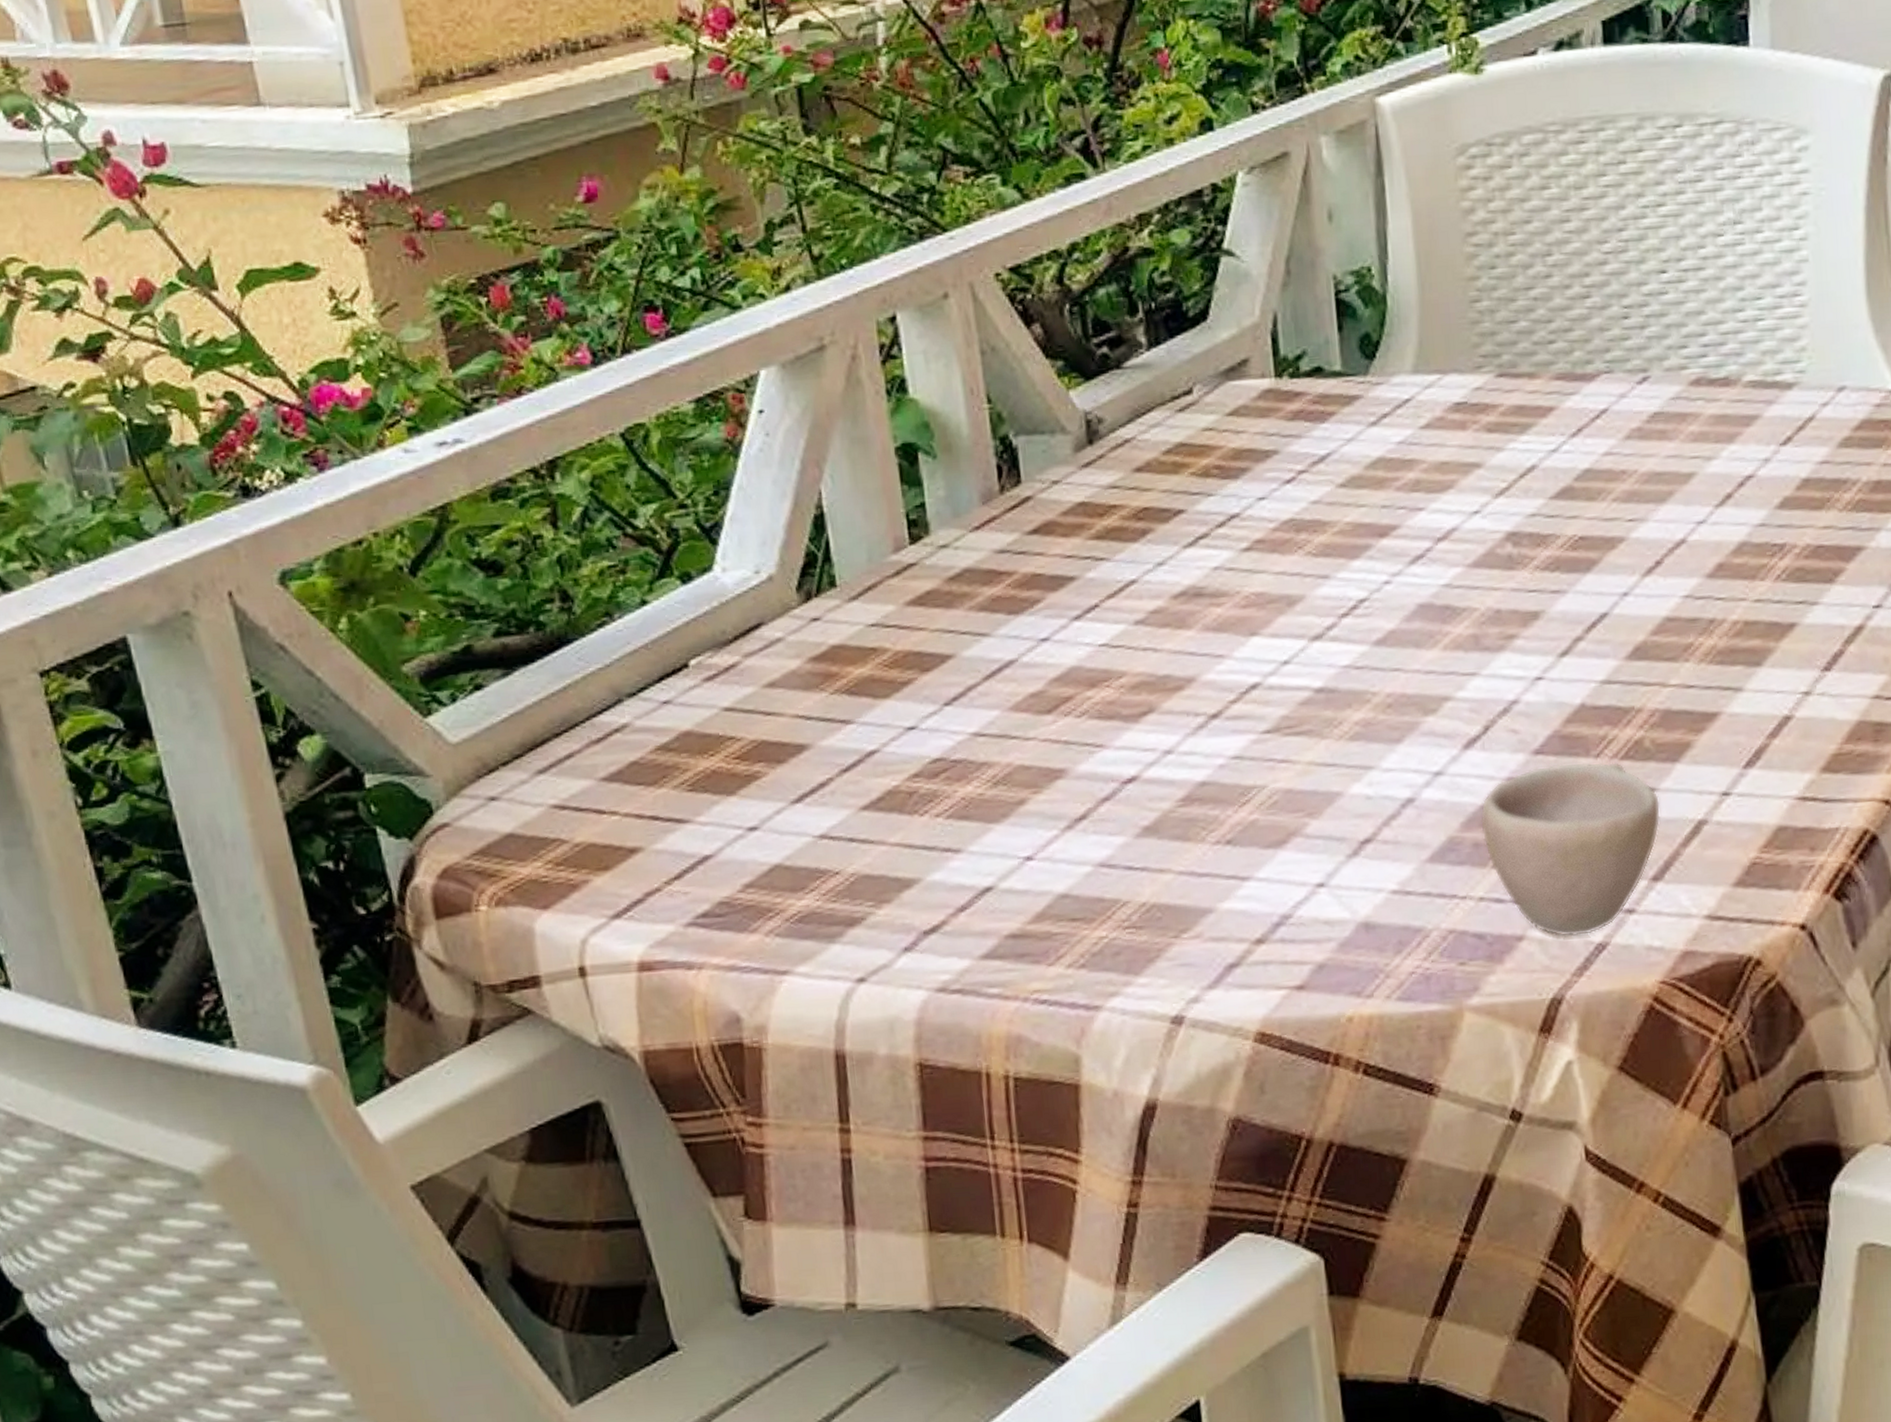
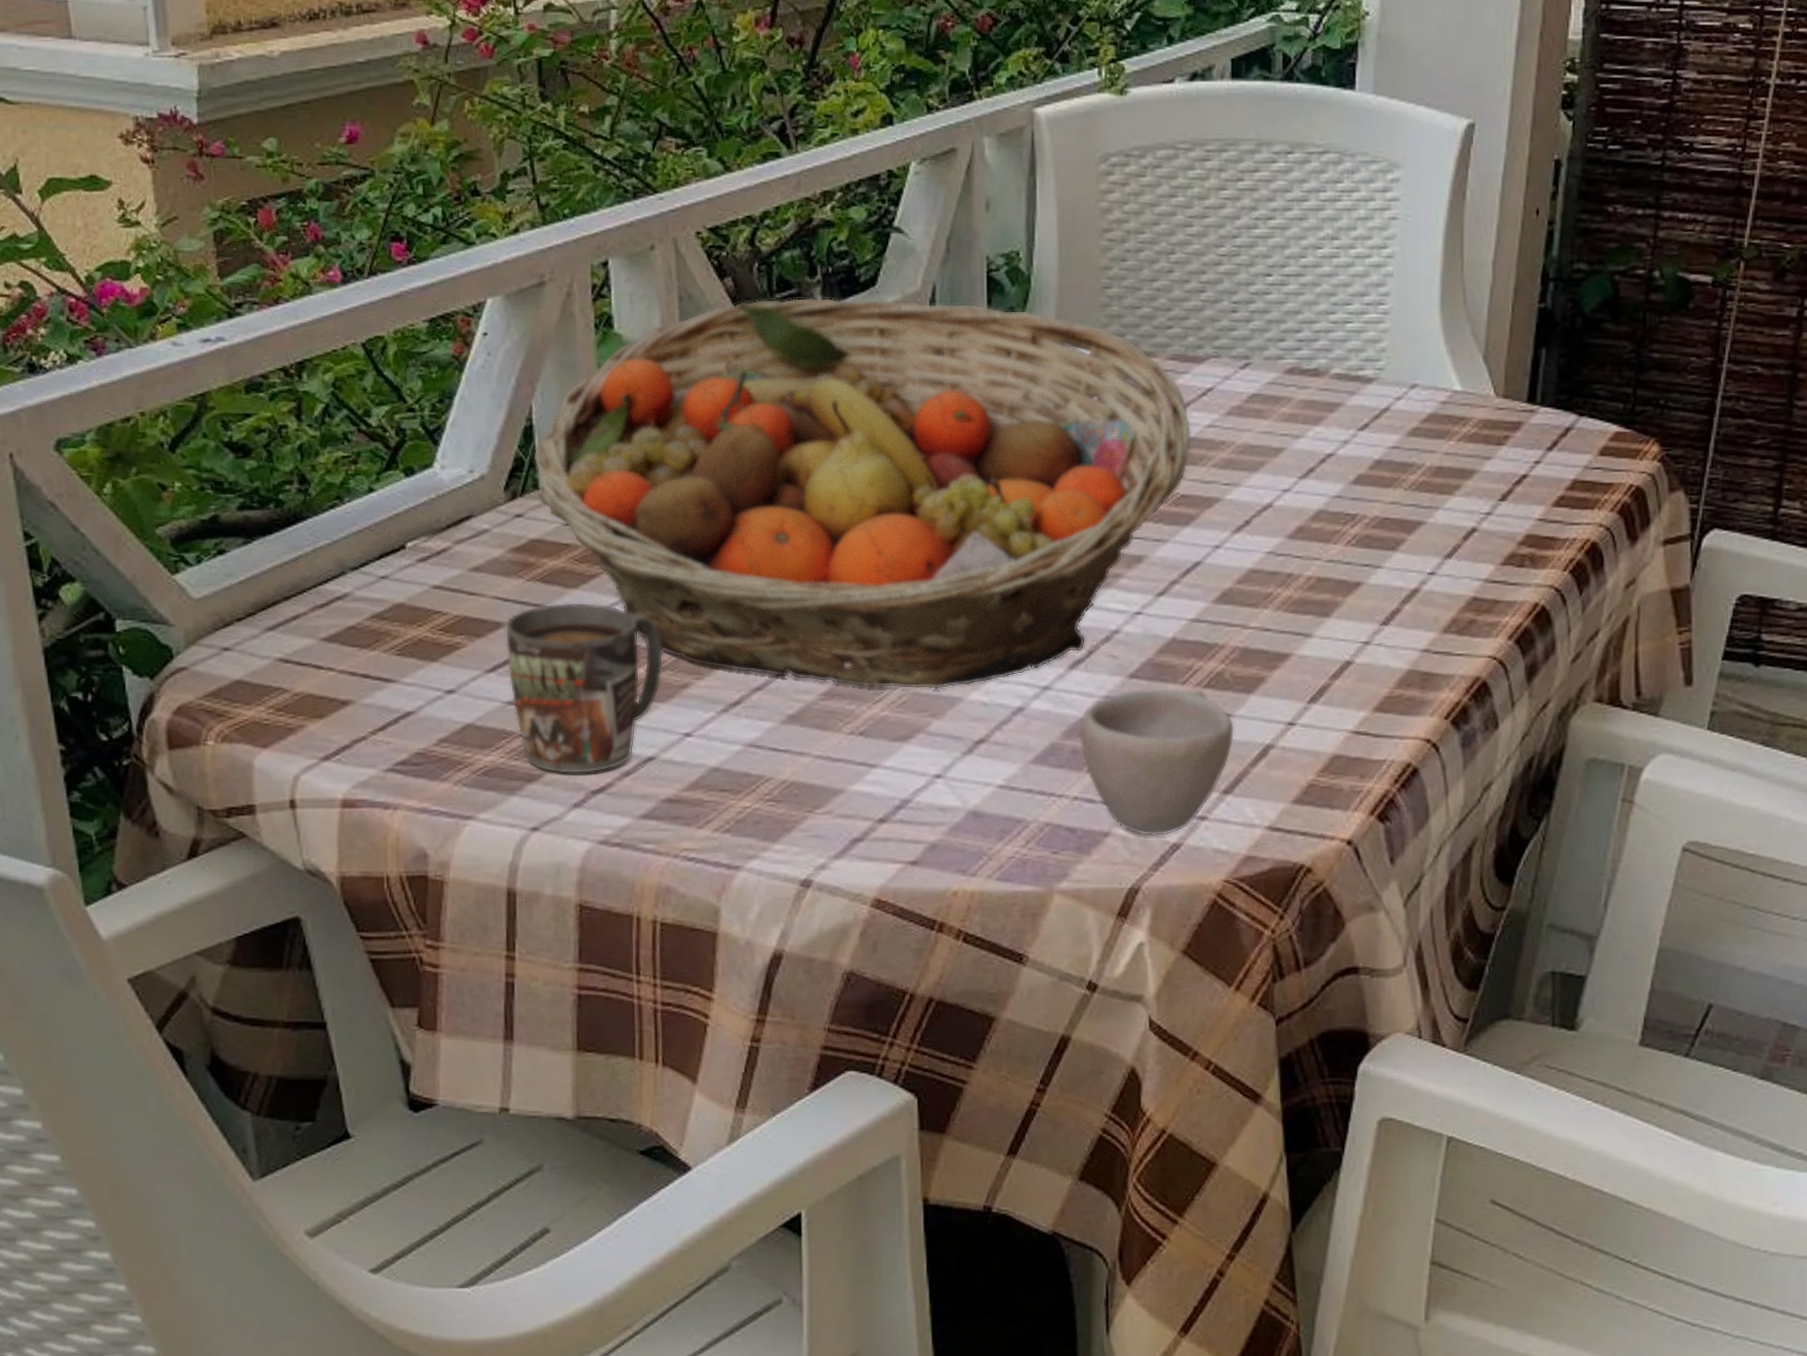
mug: none [809,713,995,915] -> present [505,602,664,774]
fruit basket: none [826,332,1588,789] -> present [533,297,1192,689]

